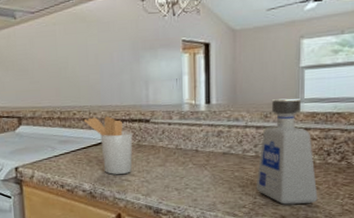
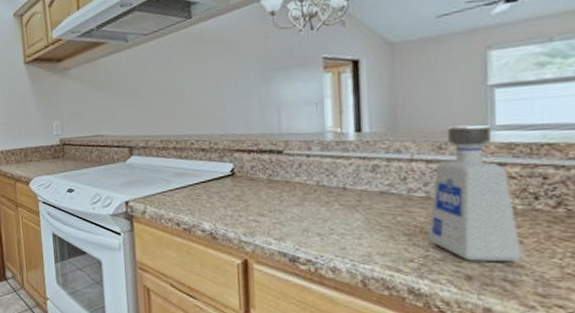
utensil holder: present [83,116,133,175] -> none [202,146,262,213]

